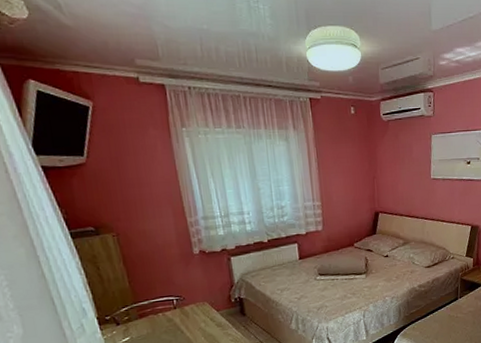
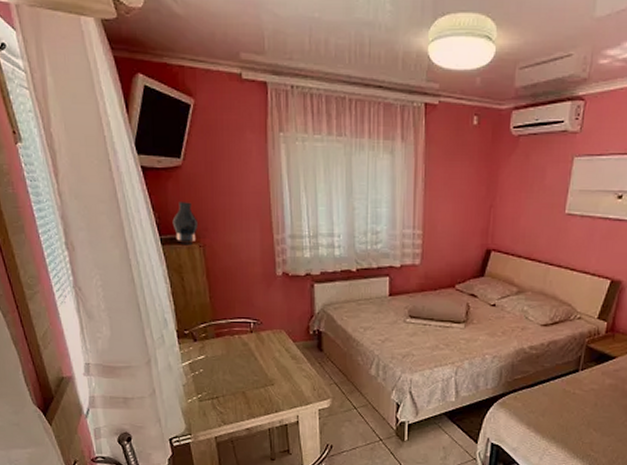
vase: none [81,196,110,237] -> present [172,202,199,246]

